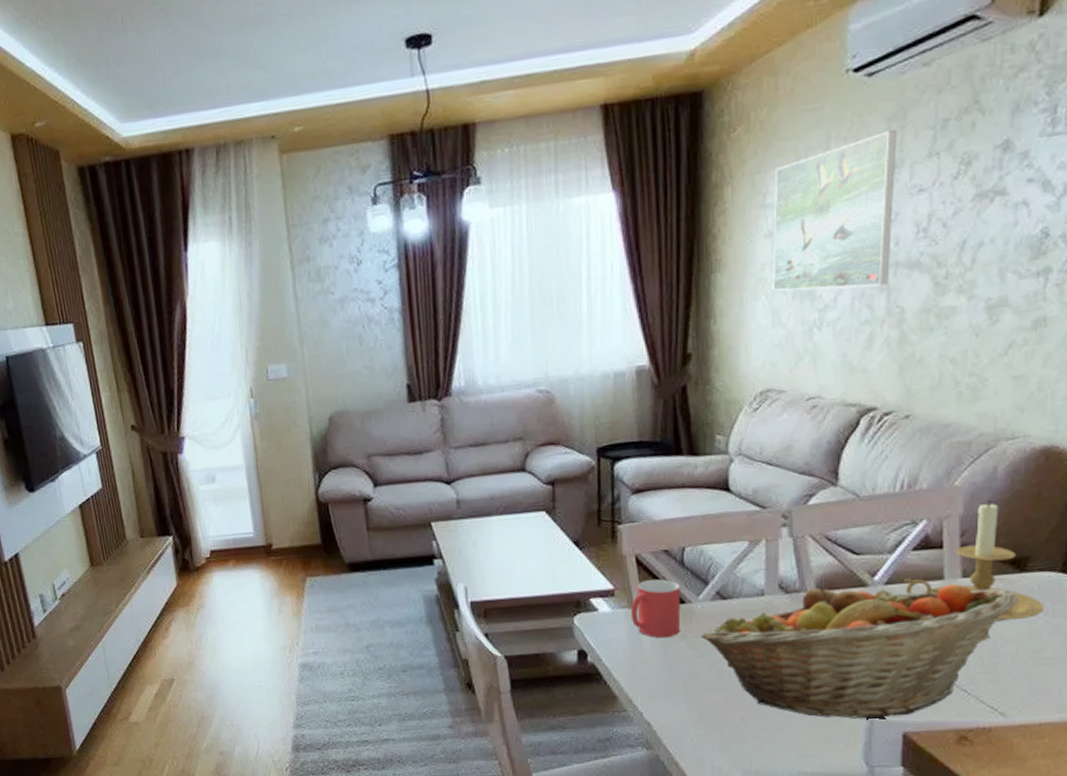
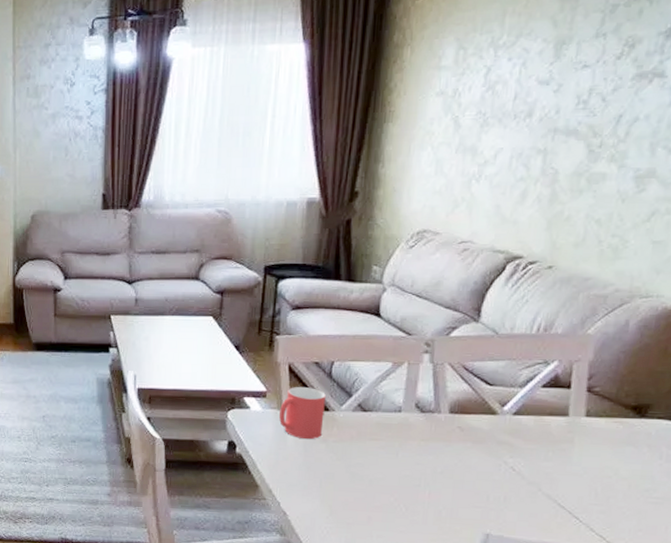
fruit basket: present [700,584,1018,719] -> none [339,410,636,534]
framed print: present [772,130,897,292] -> none [439,10,569,148]
candle holder: present [904,500,1045,622] -> none [532,350,660,460]

